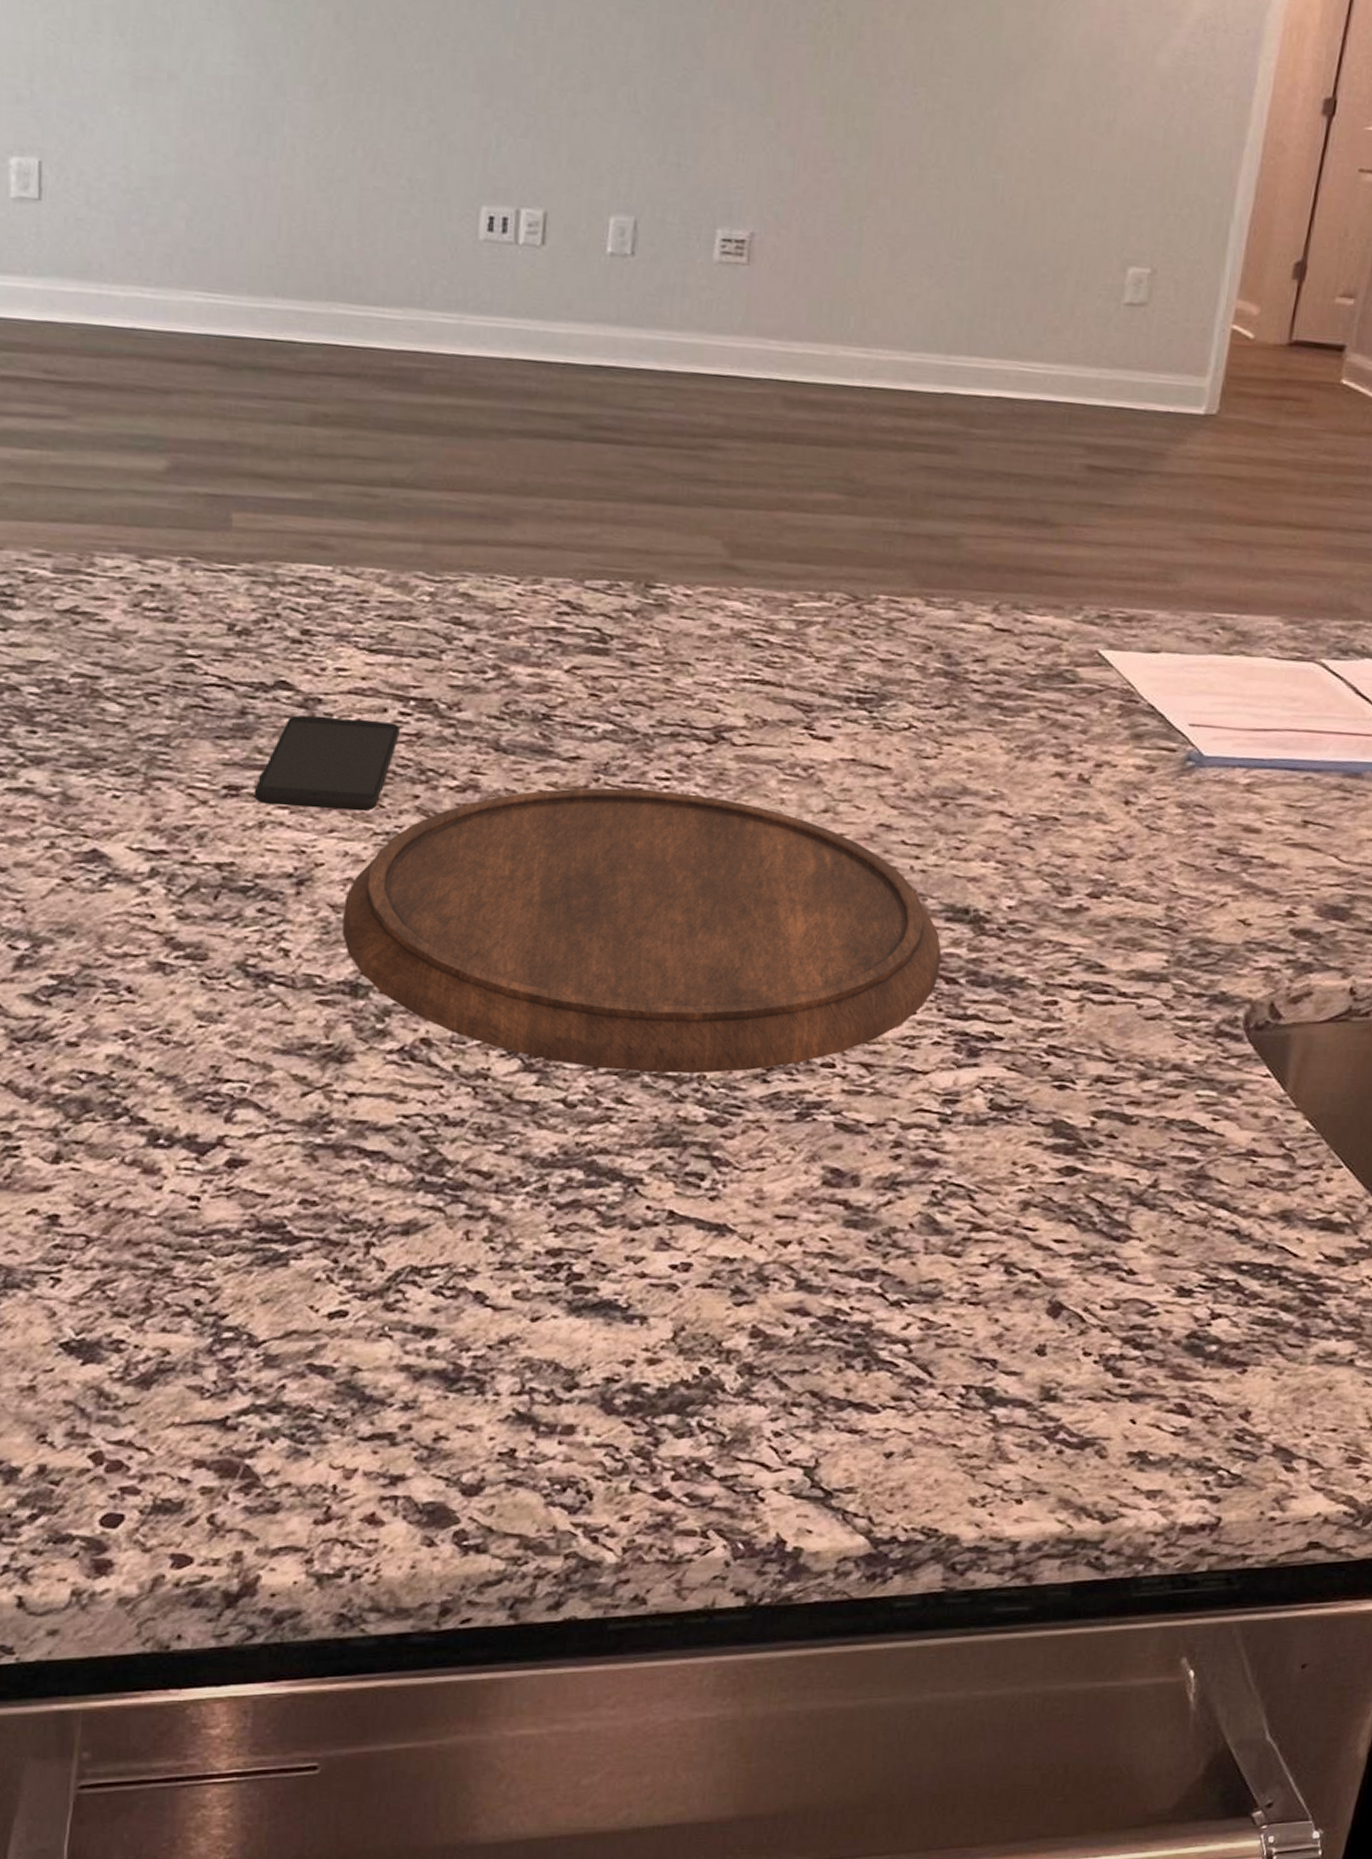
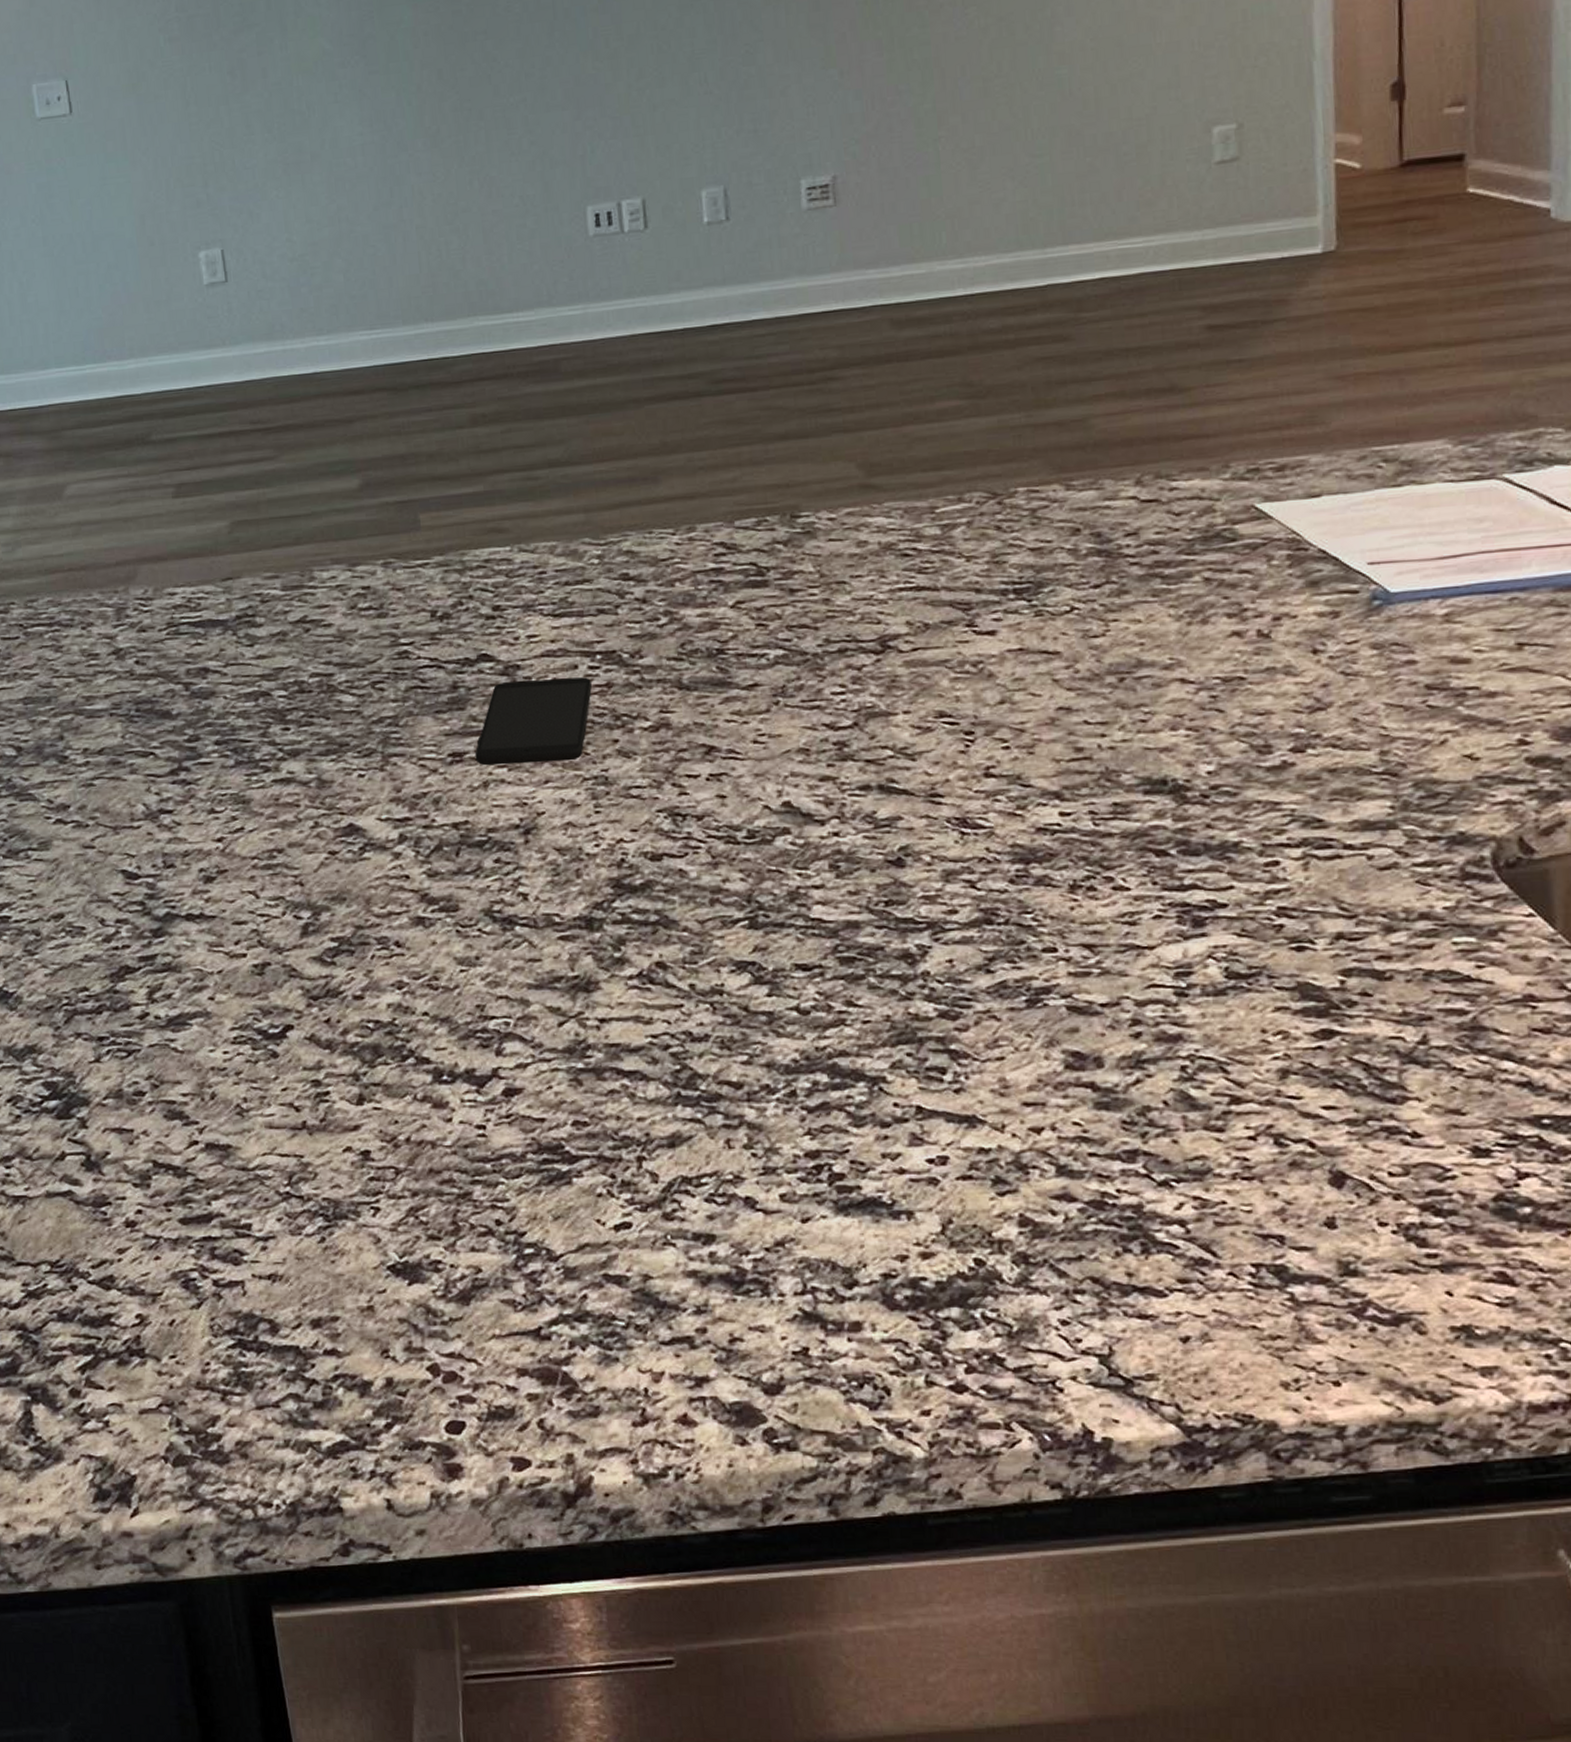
cutting board: present [342,787,942,1074] -> none [568,704,1147,975]

